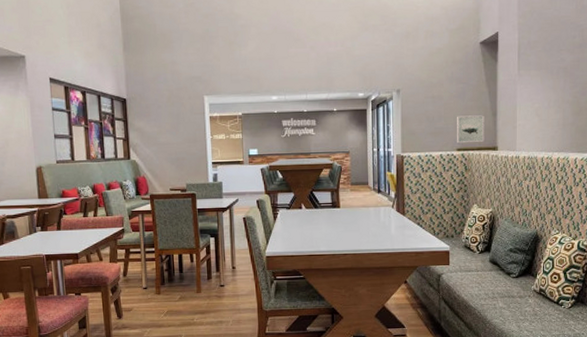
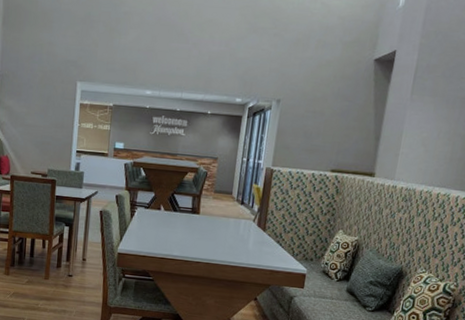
wall art: present [457,115,485,144] -> none [332,135,367,166]

